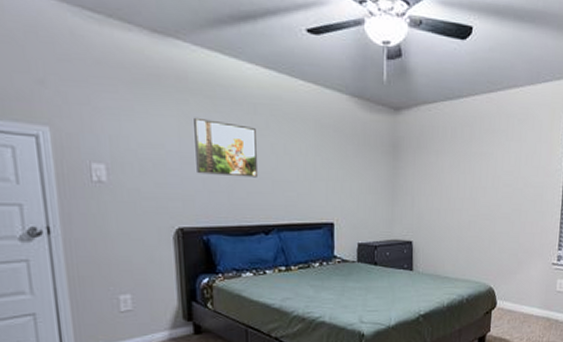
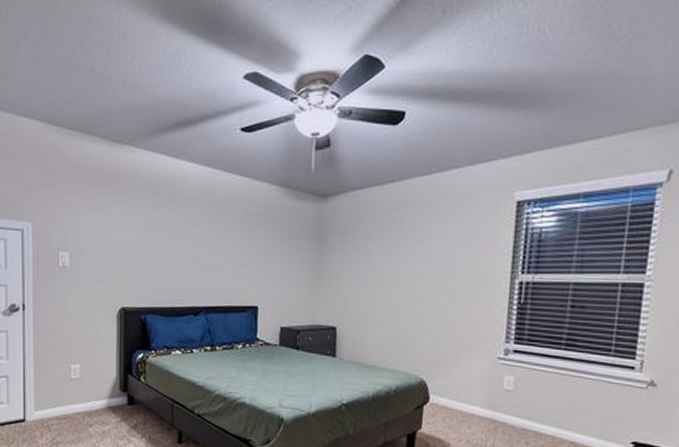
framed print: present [194,117,259,178] -> none [140,211,192,263]

